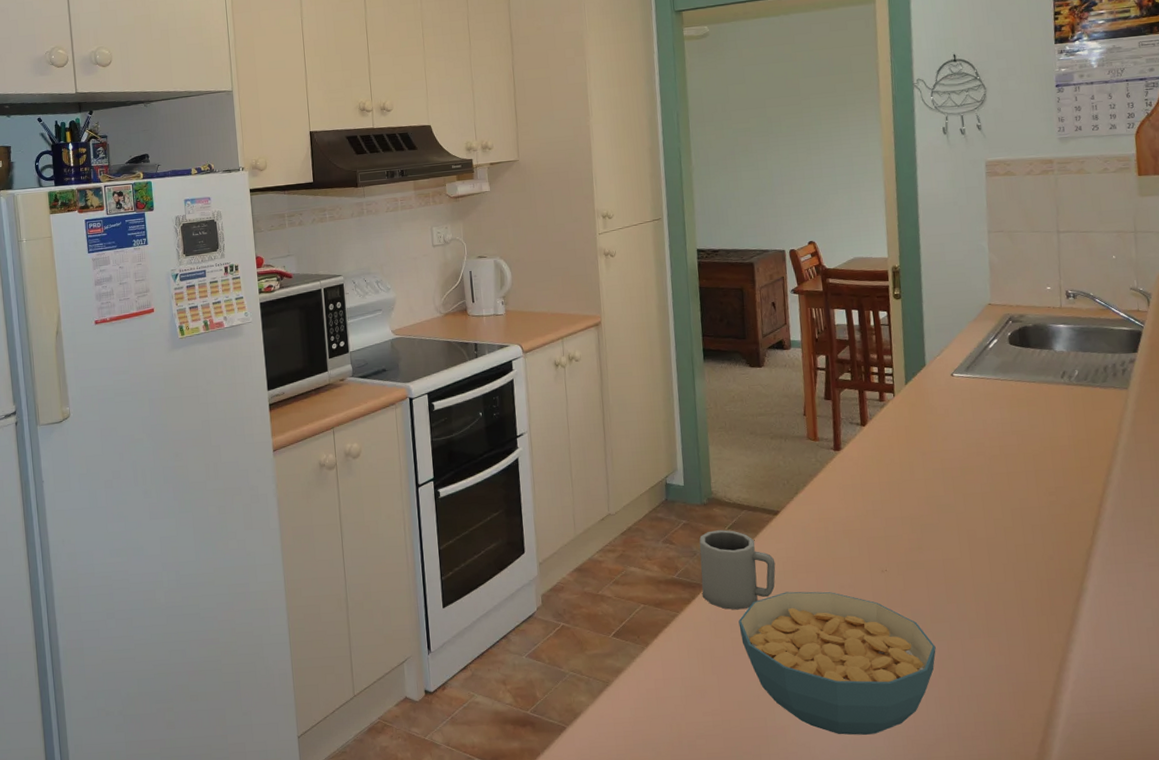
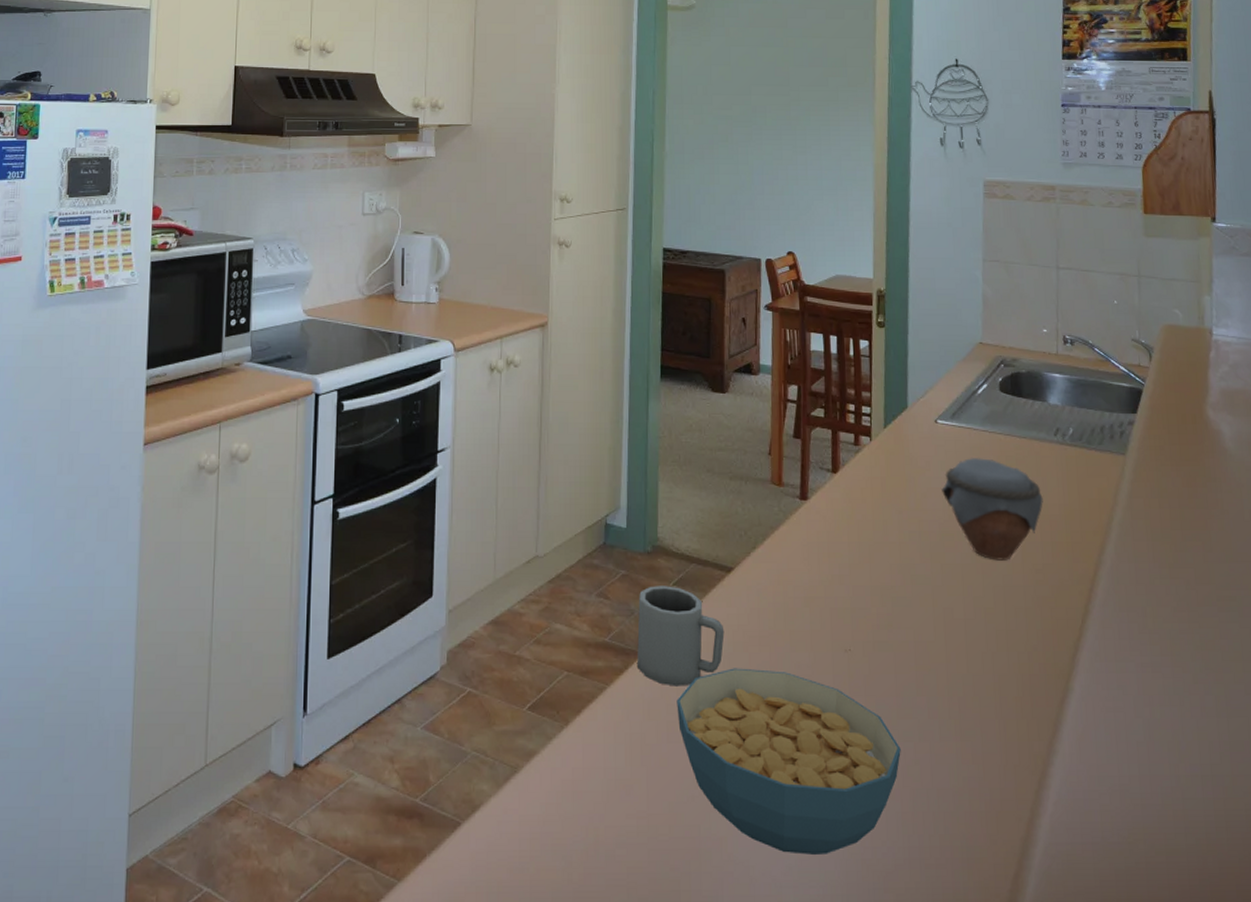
jar: none [960,402,1054,488] -> present [942,458,1043,561]

